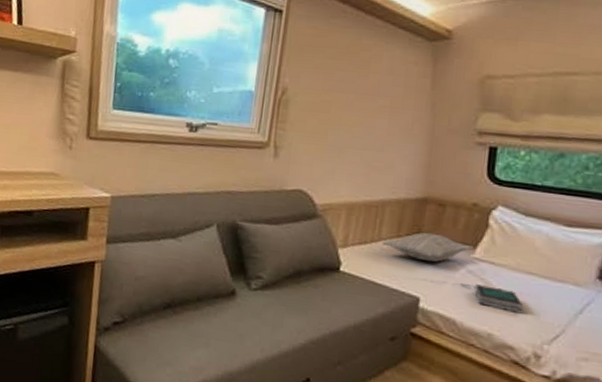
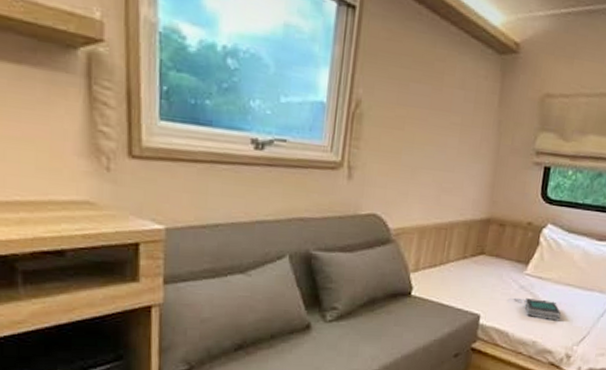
pillow: present [382,232,473,263] -> none [450,252,526,281]

